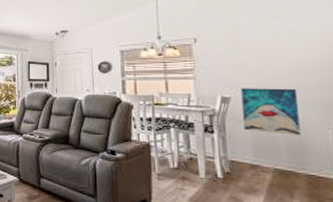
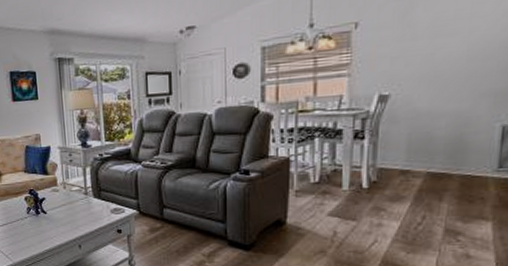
wall art: present [241,88,301,136] -> none [400,76,470,133]

